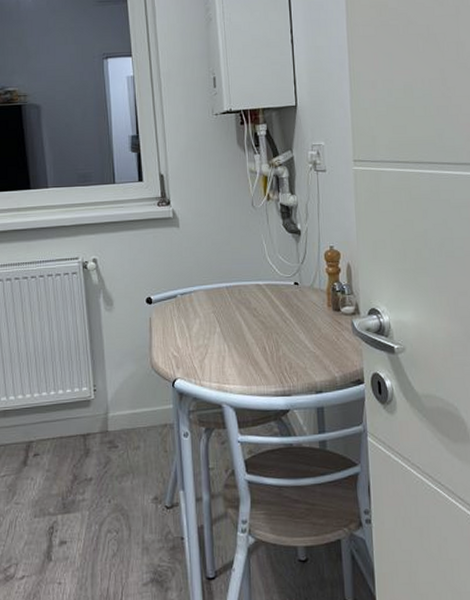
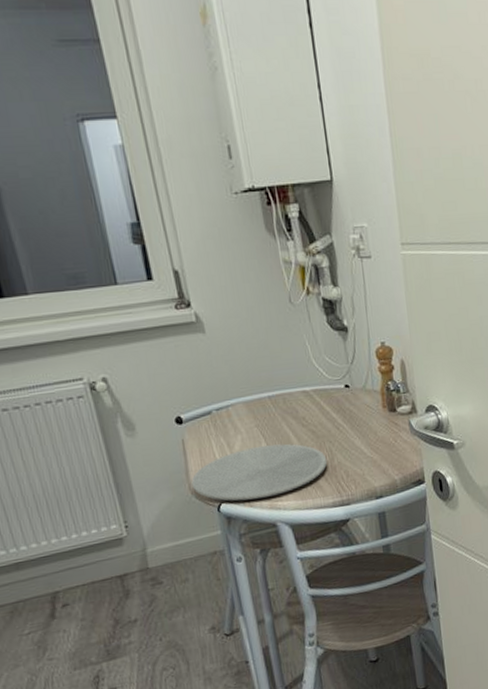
plate: none [153,331,273,379] -> present [191,443,328,501]

